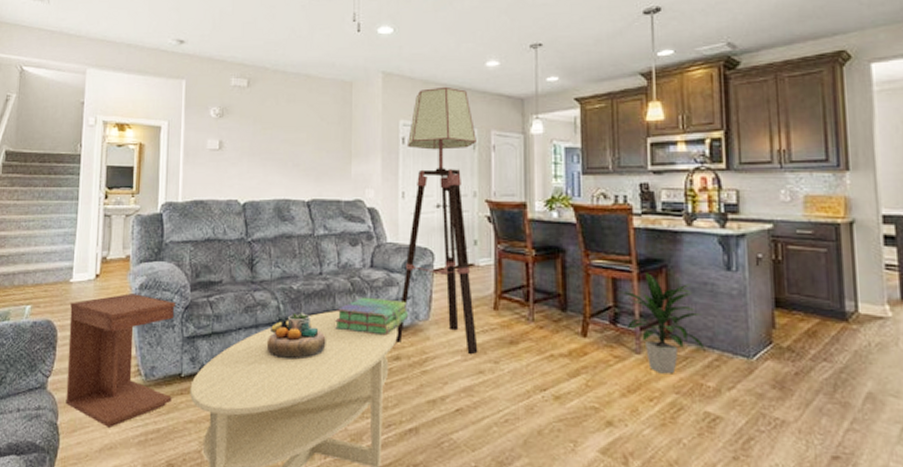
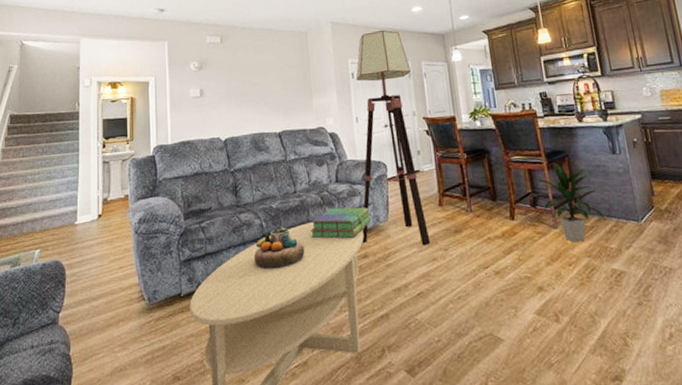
side table: present [65,293,175,427] -> none [76,228,174,351]

